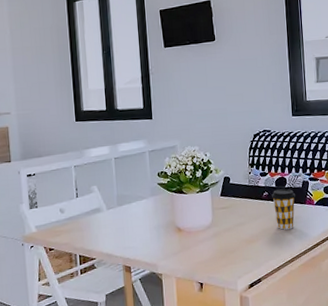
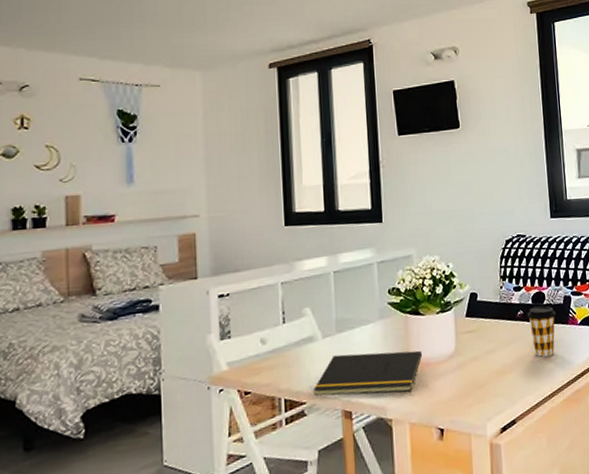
notepad: none [101,221,185,254] -> present [314,350,422,396]

